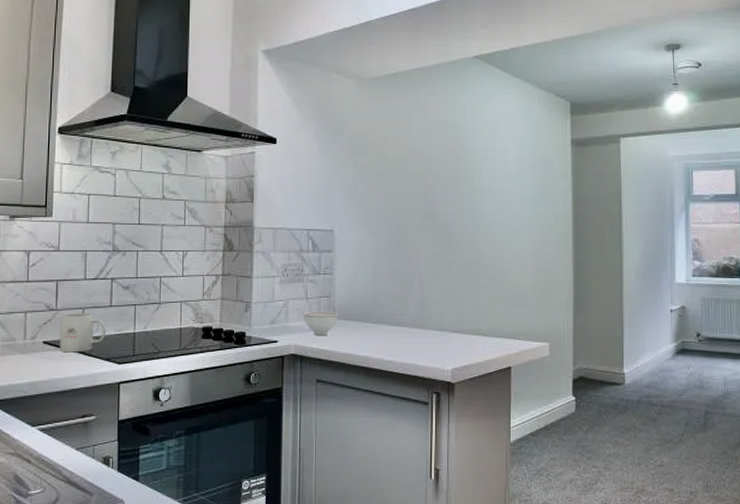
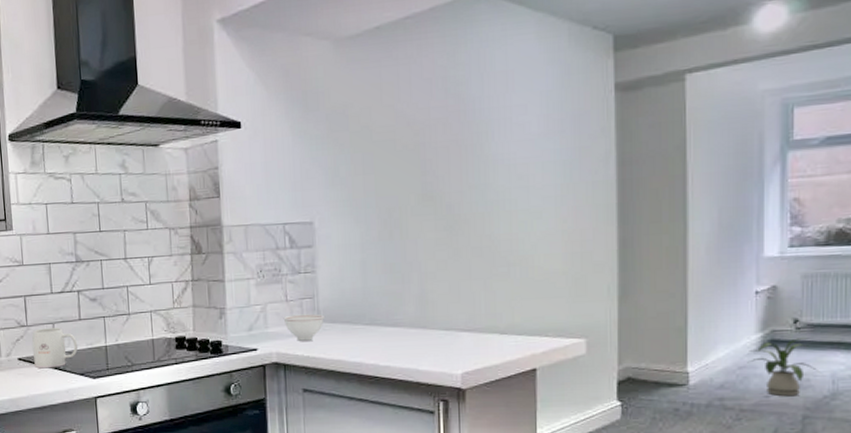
house plant: none [666,348,714,396] -> present [747,338,818,397]

